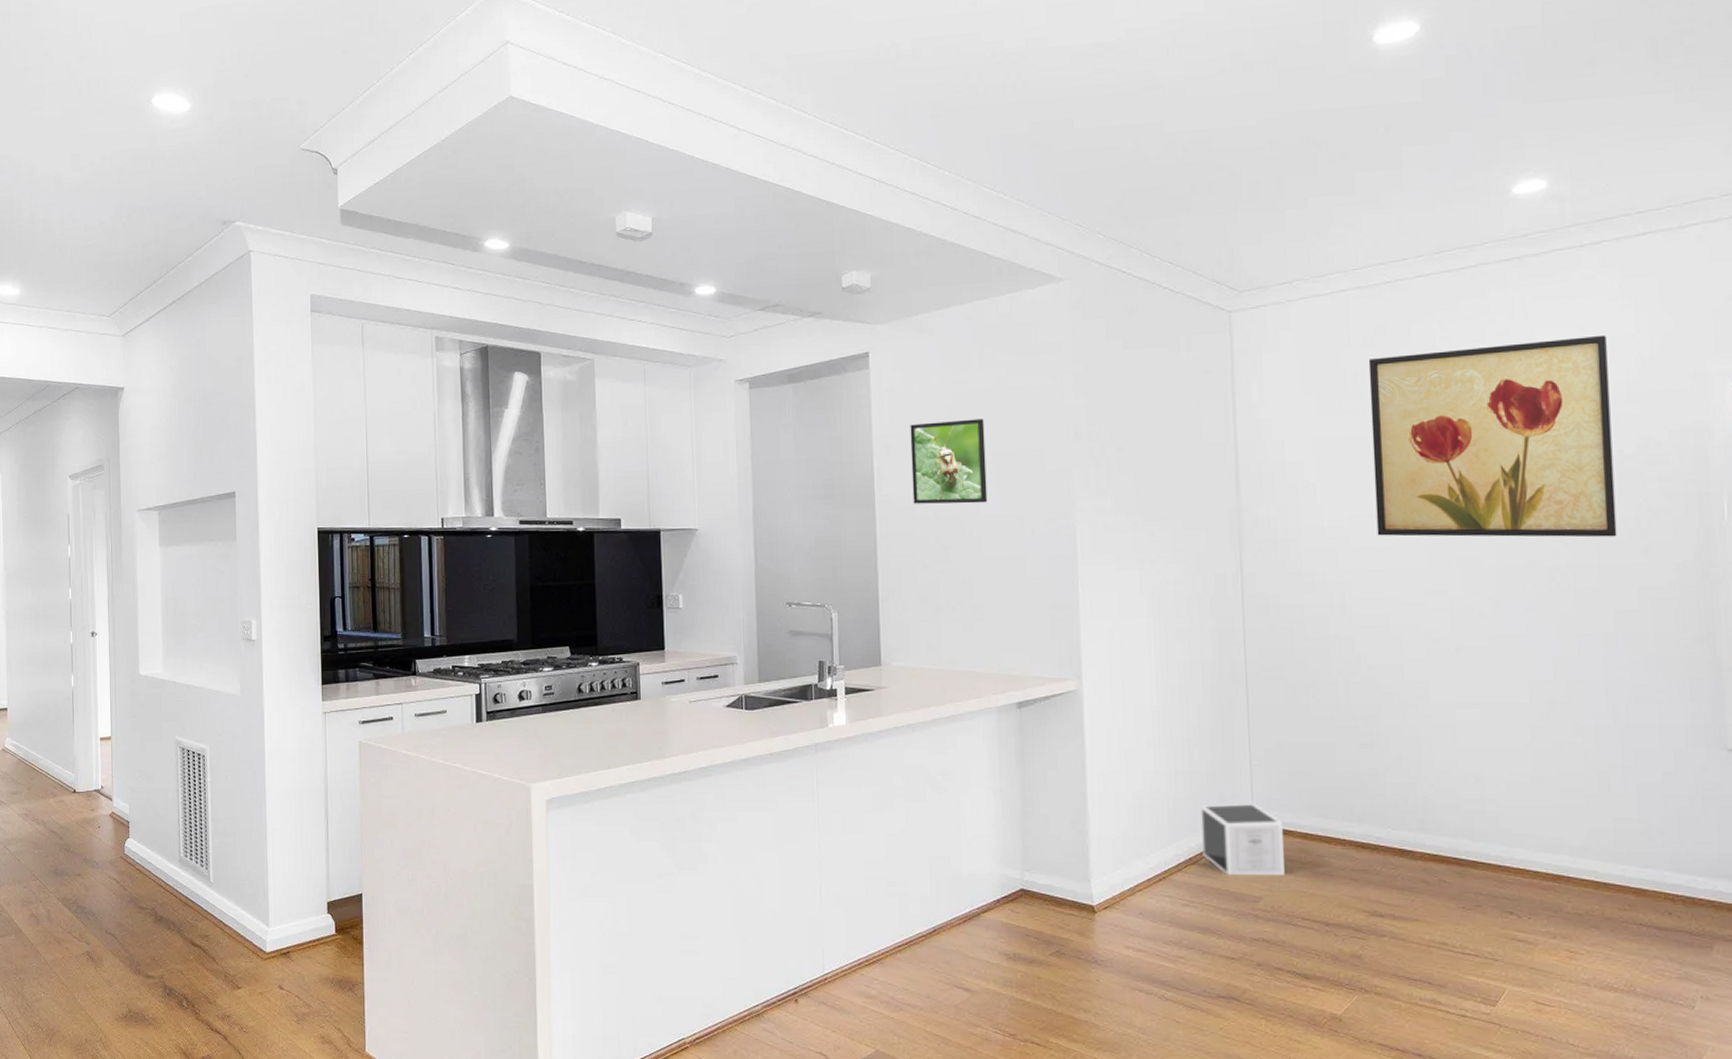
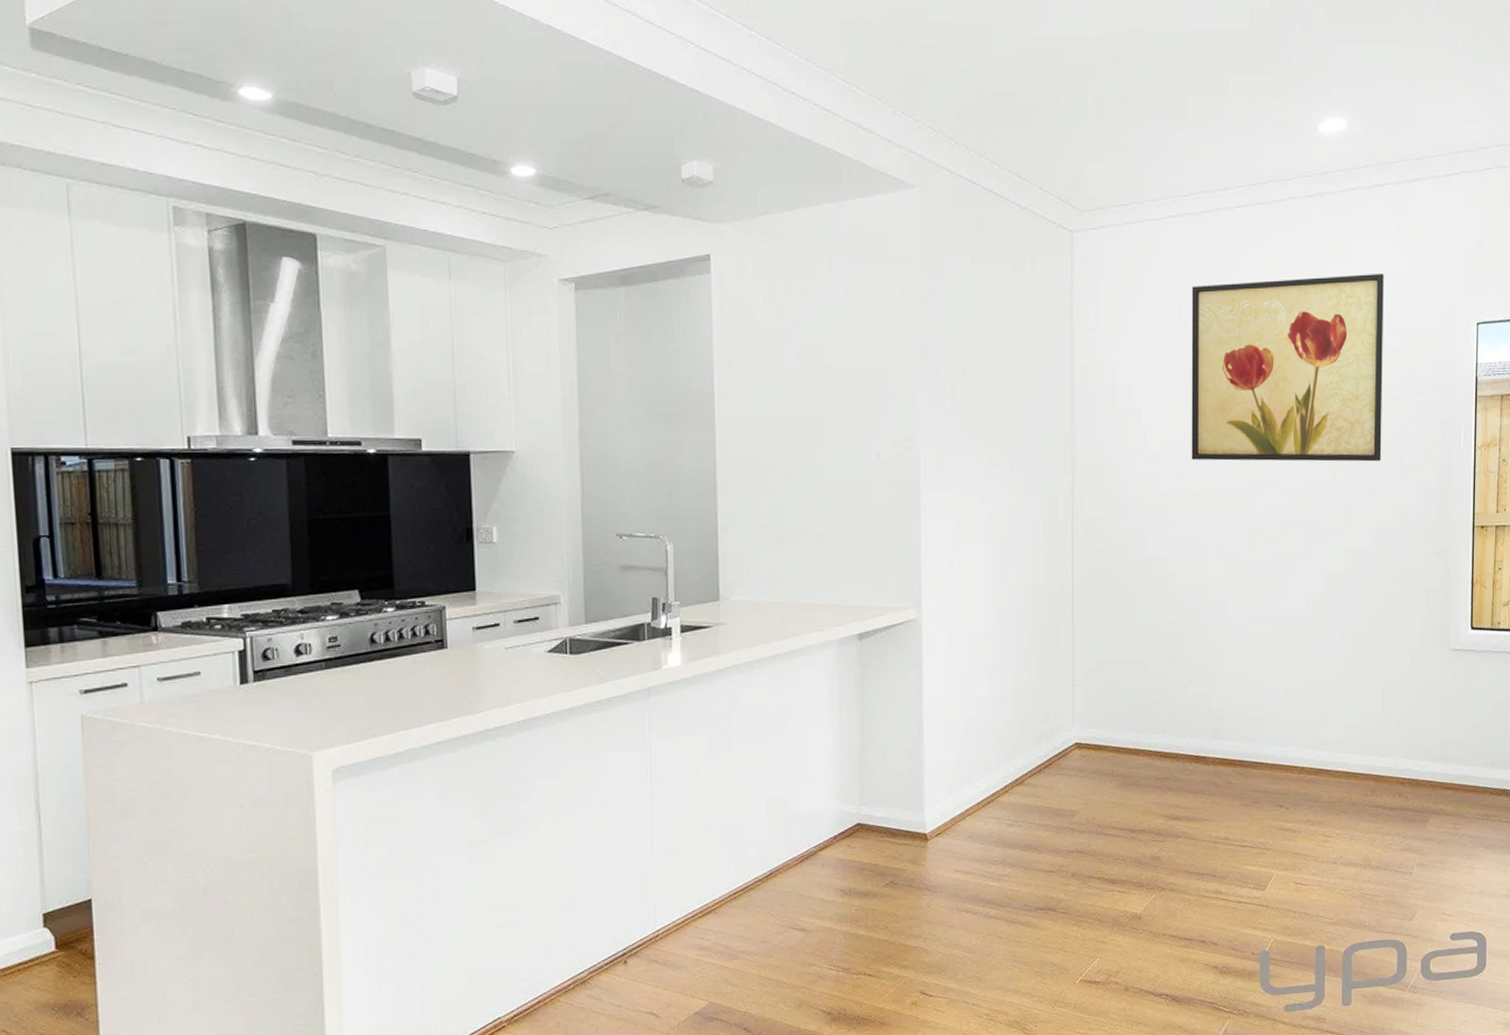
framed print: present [910,419,988,504] -> none [753,333,833,425]
speaker: present [1199,804,1285,875] -> none [1026,723,1099,792]

